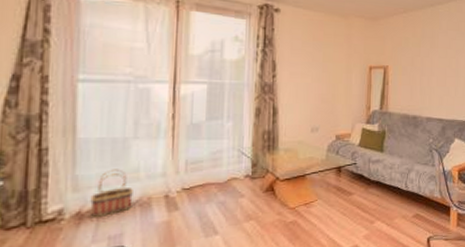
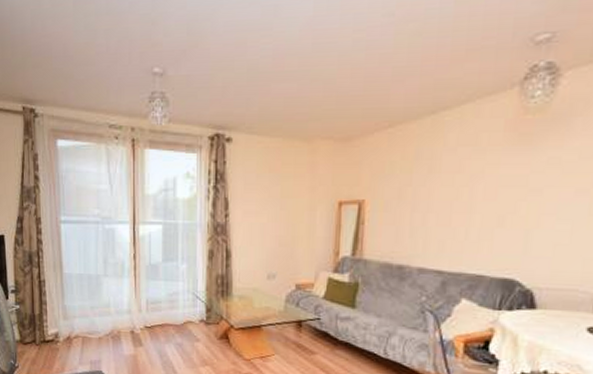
basket: present [89,169,133,219] -> none [76,302,106,344]

